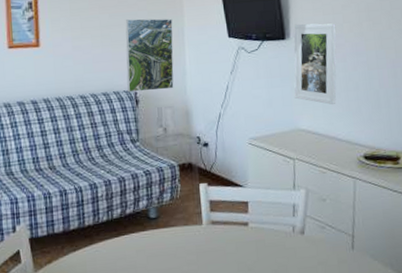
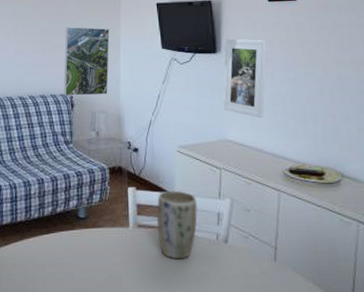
plant pot: none [230,183,273,255] -> present [156,190,198,260]

